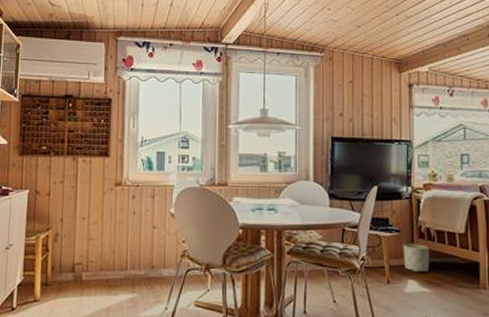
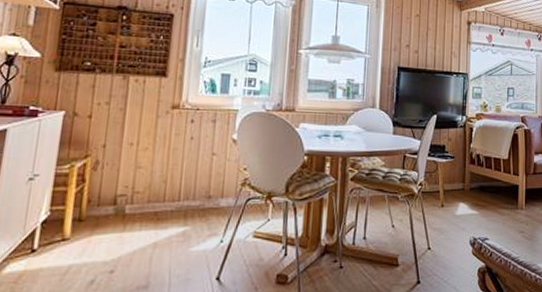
planter: present [403,243,430,273] -> none [456,169,478,196]

